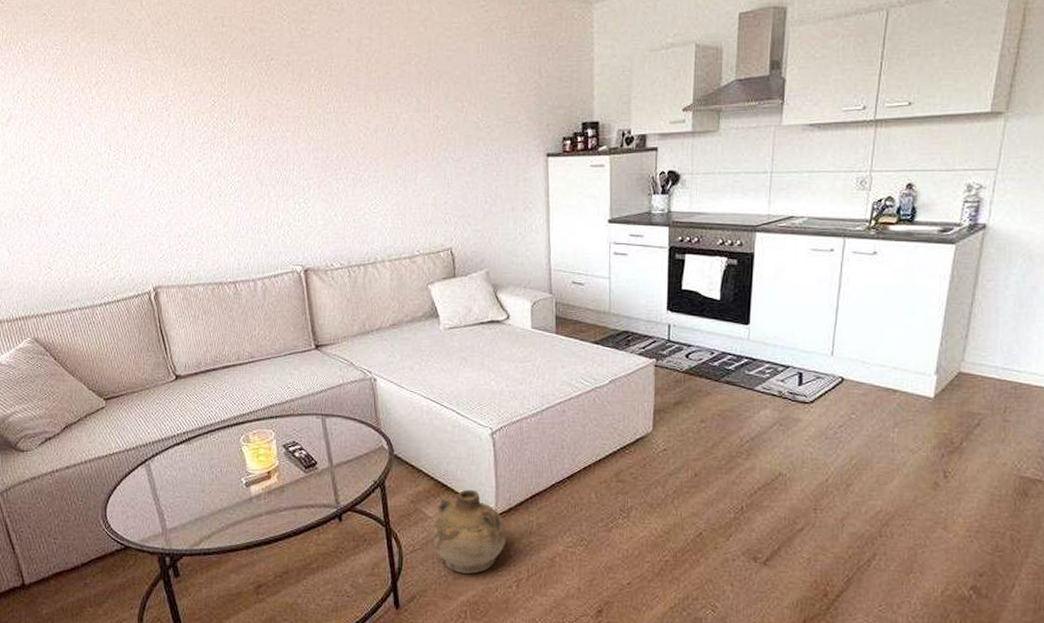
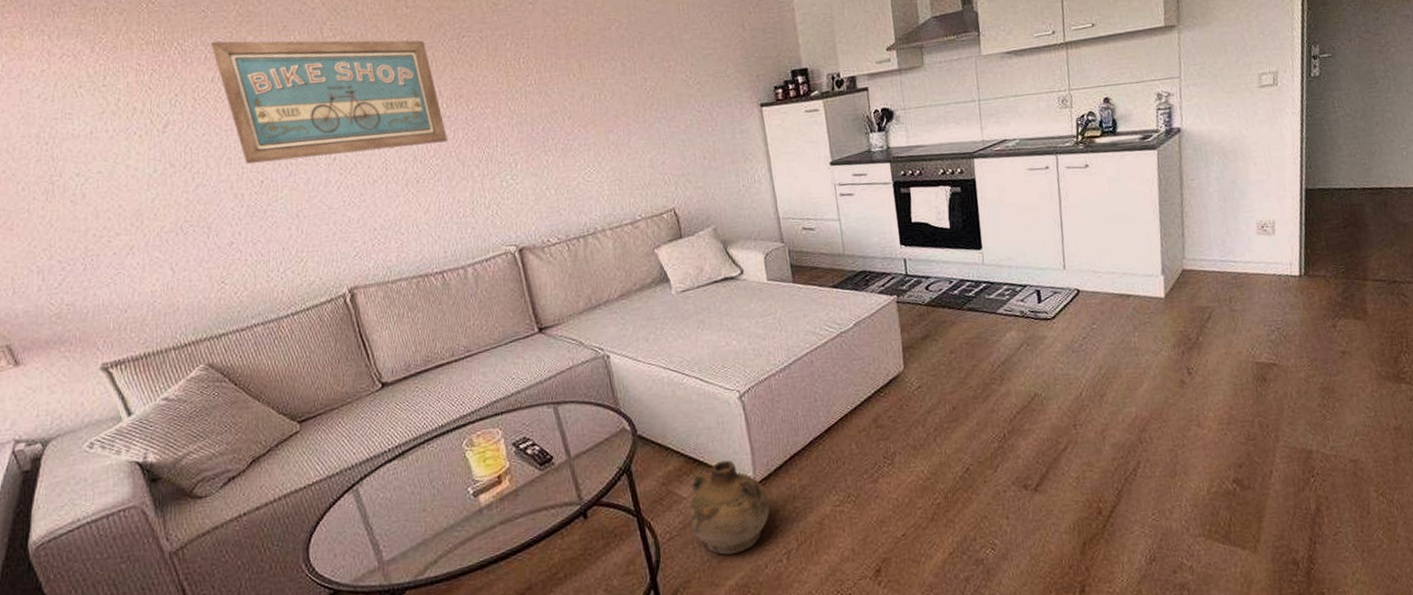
wall art: none [50,45,250,162] -> present [211,40,448,164]

